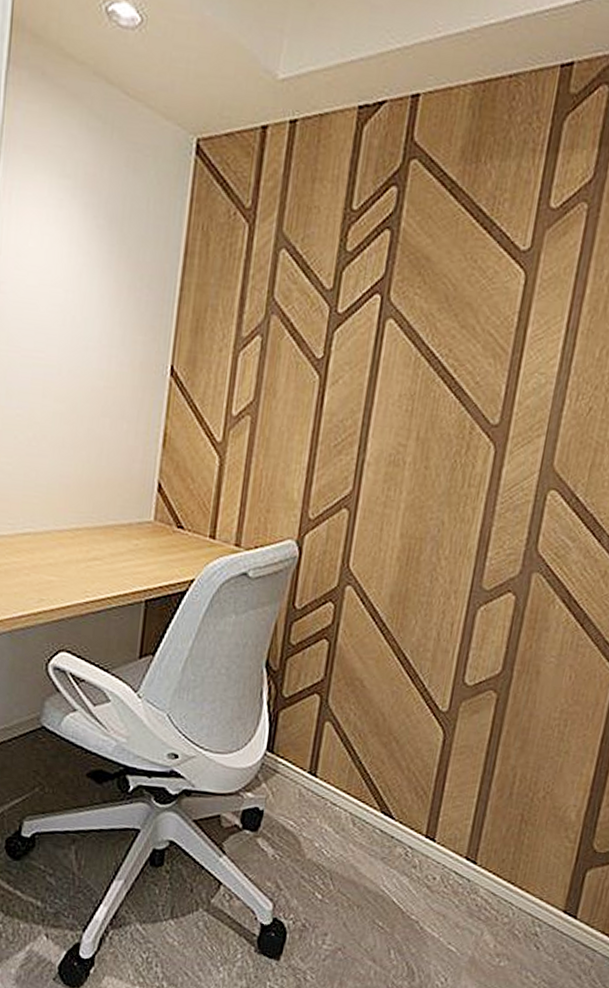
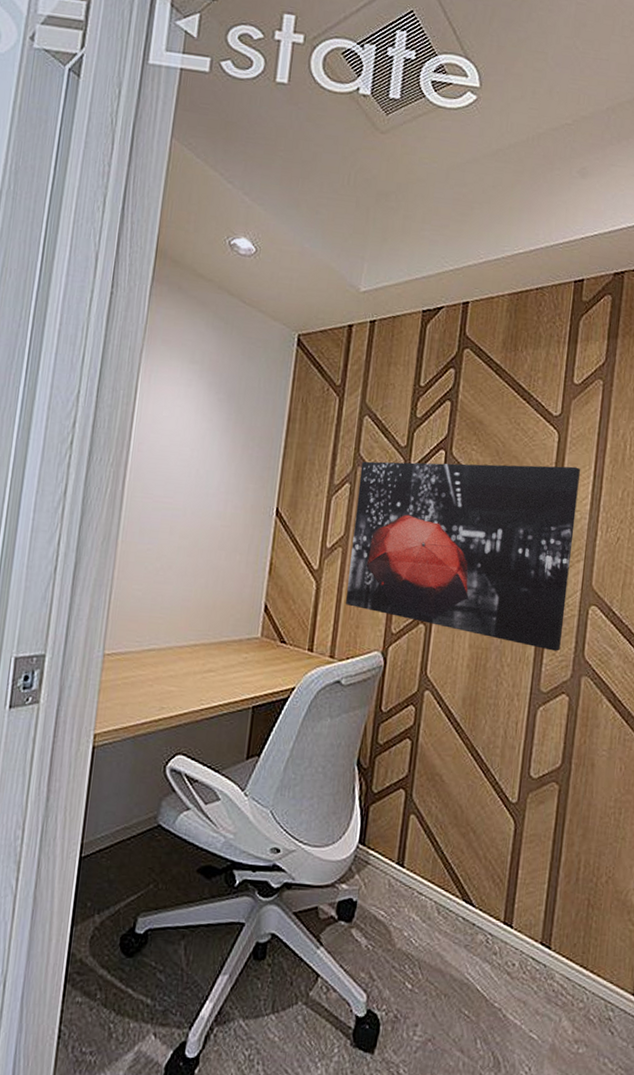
wall art: none [253,308,550,543] -> present [345,461,580,652]

